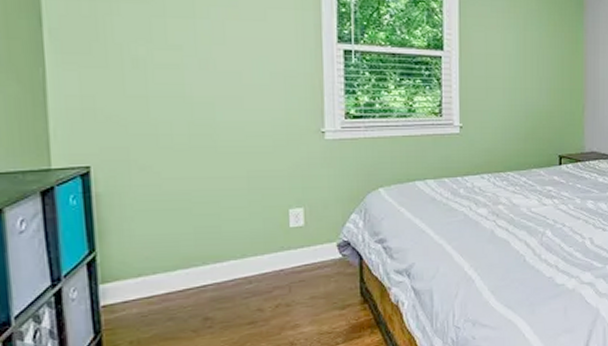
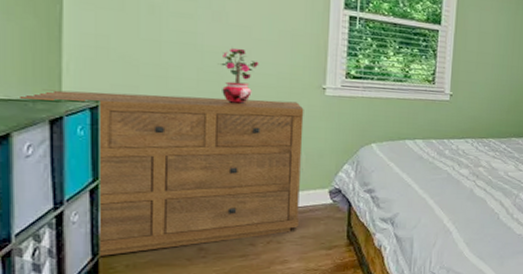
dresser: none [9,150,309,334] -> present [20,89,304,256]
potted plant: none [208,96,252,158] -> present [217,47,259,105]

